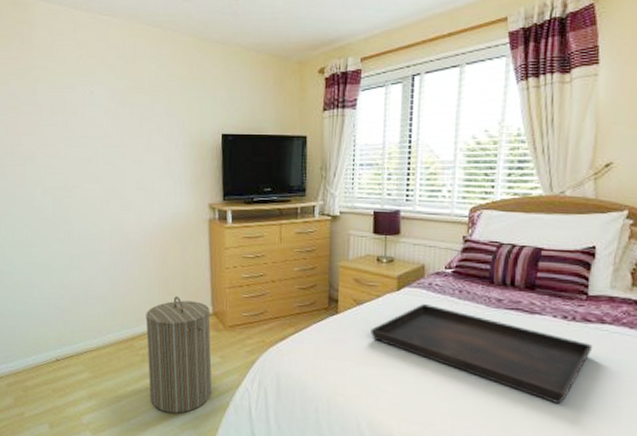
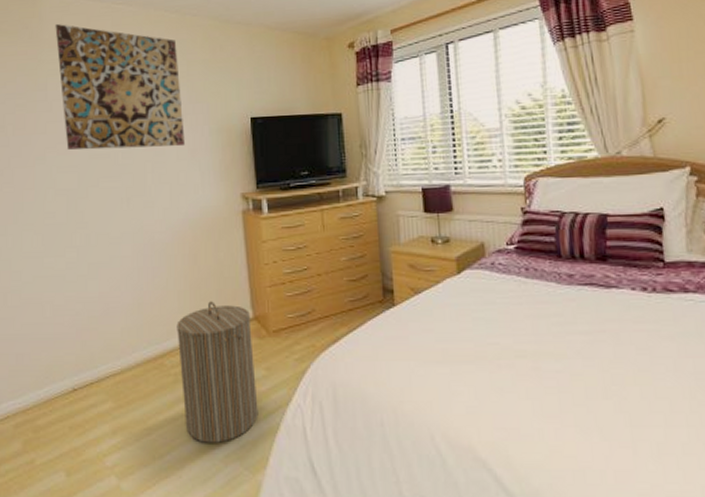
wall art: none [45,32,161,157] -> present [55,24,185,150]
serving tray: present [371,303,593,405] -> none [433,286,681,391]

